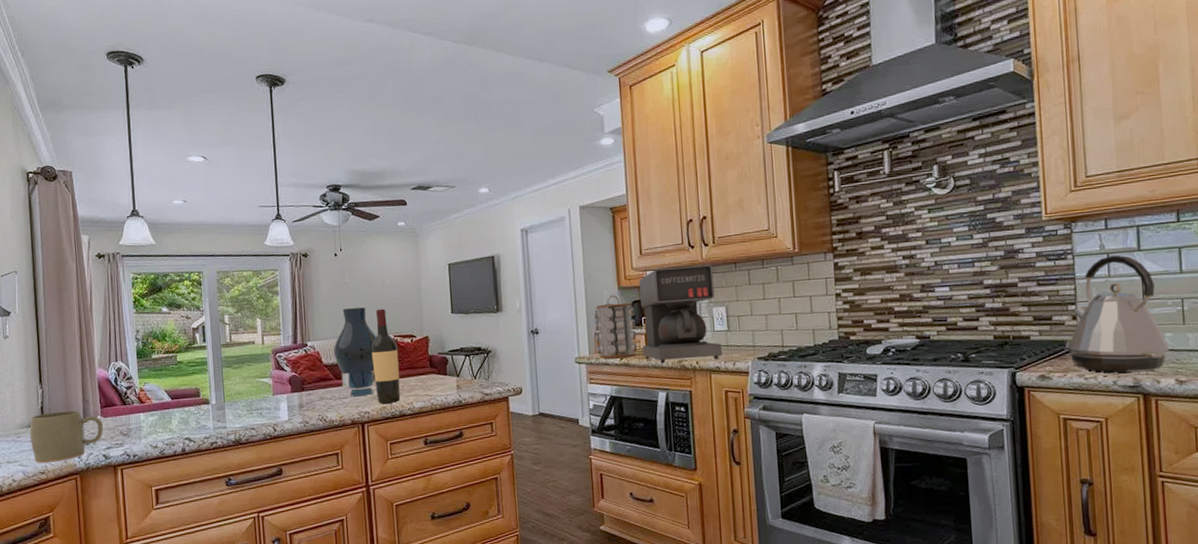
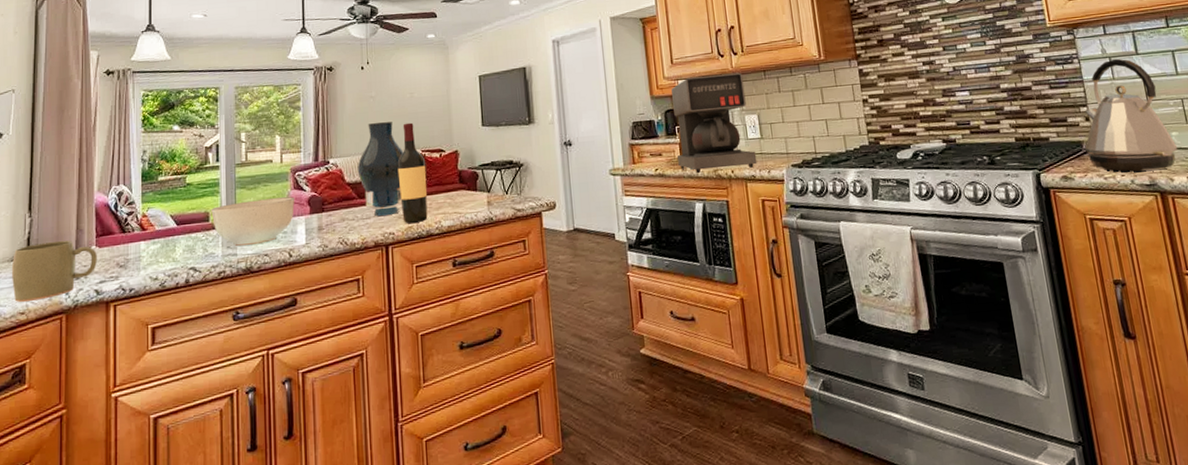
bowl: none [201,376,277,421] -> present [211,197,295,247]
spice rack: present [593,295,638,360] -> none [627,104,673,171]

